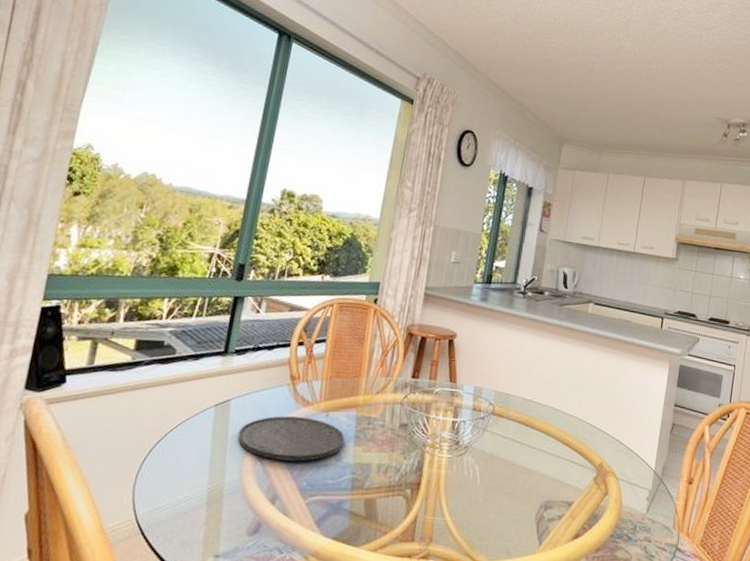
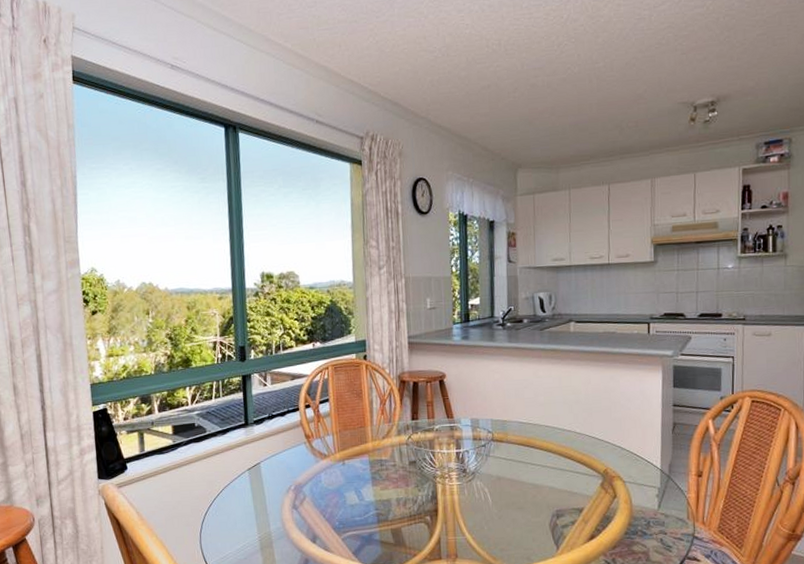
plate: present [237,416,345,462] -> none [272,468,364,507]

